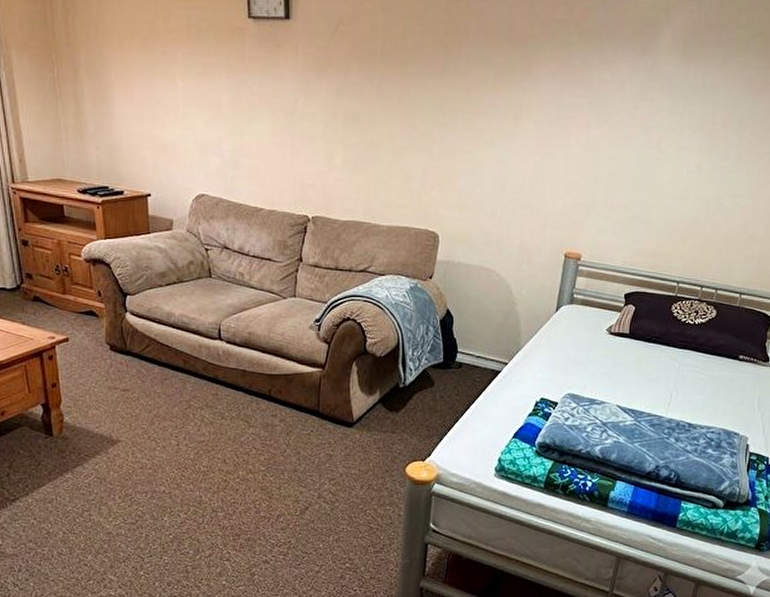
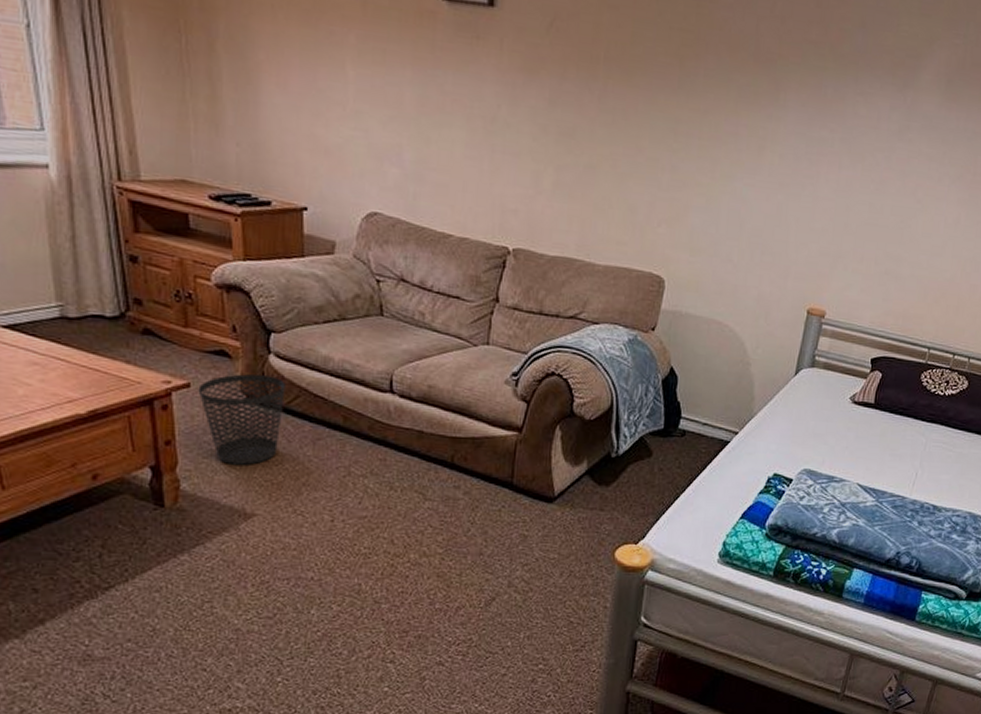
wastebasket: none [74,329,139,401] -> present [198,374,286,465]

